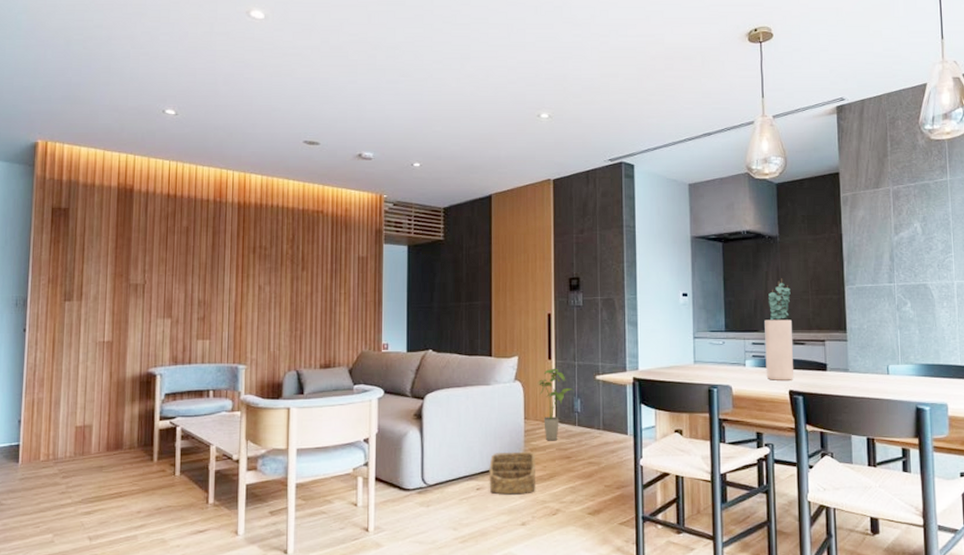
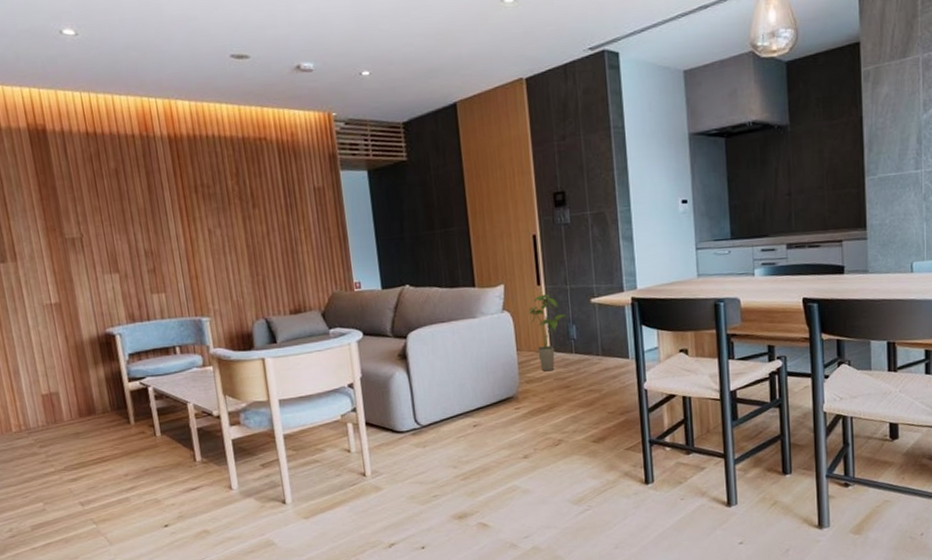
basket: present [489,451,535,495] -> none [484,384,535,429]
vase: present [764,278,794,380] -> none [775,174,808,289]

